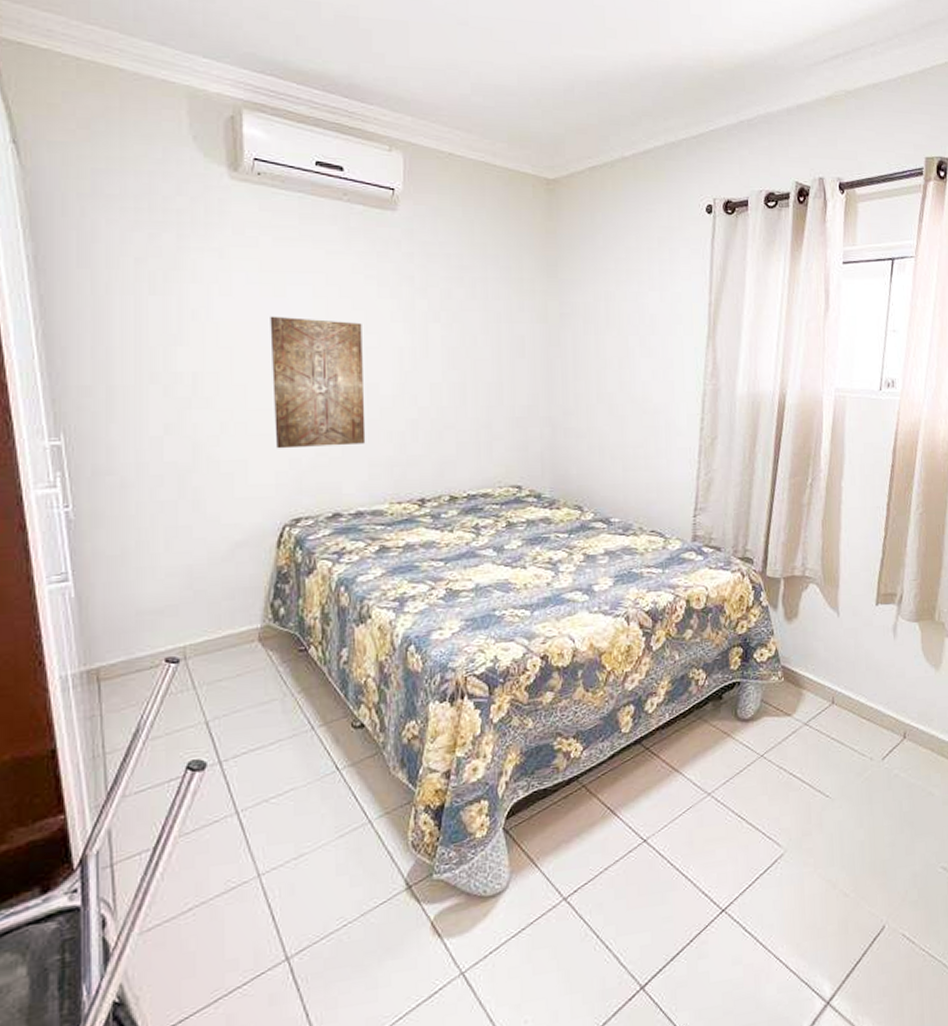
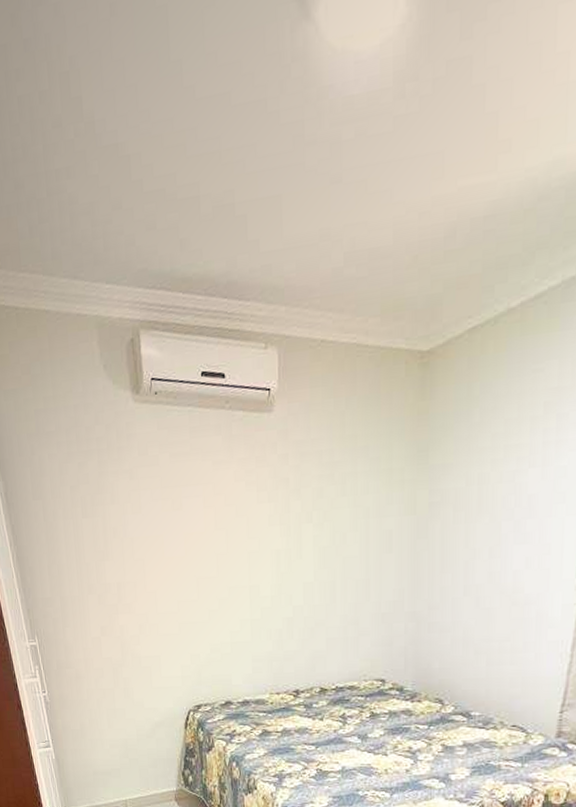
wall art: present [270,316,366,449] -> none [171,528,250,646]

